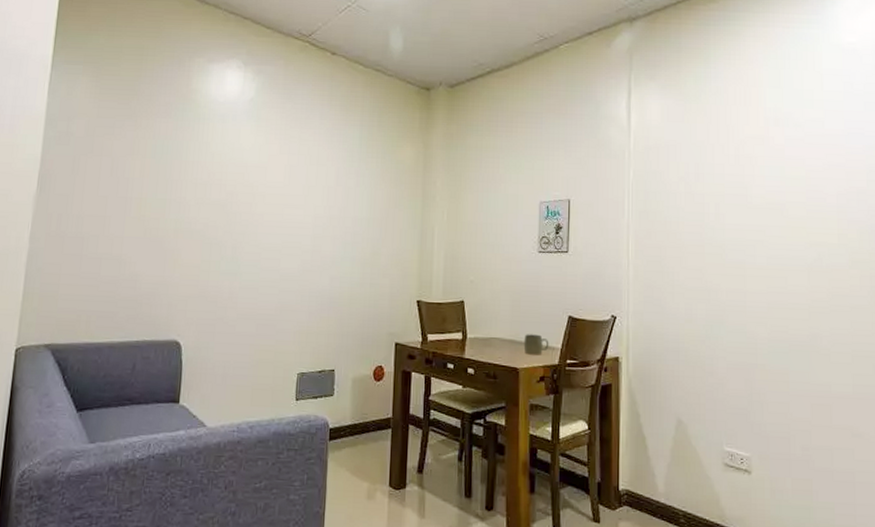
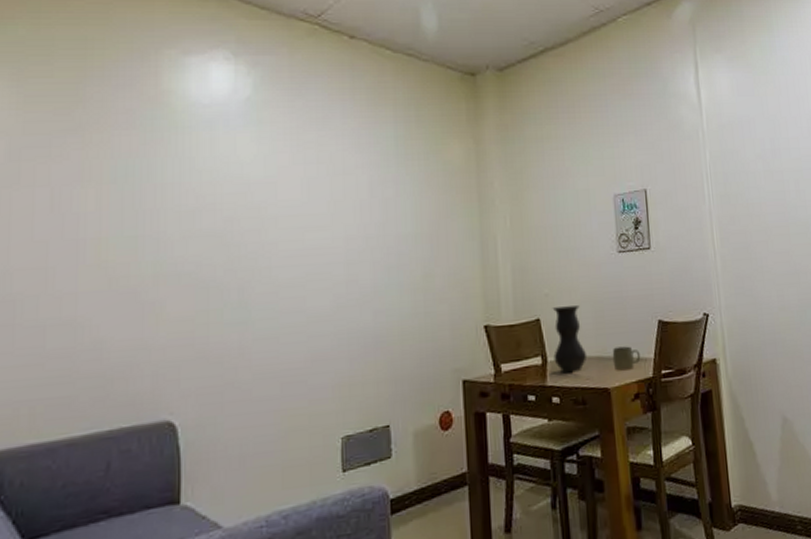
vase: none [472,293,502,351] -> present [552,305,588,374]

